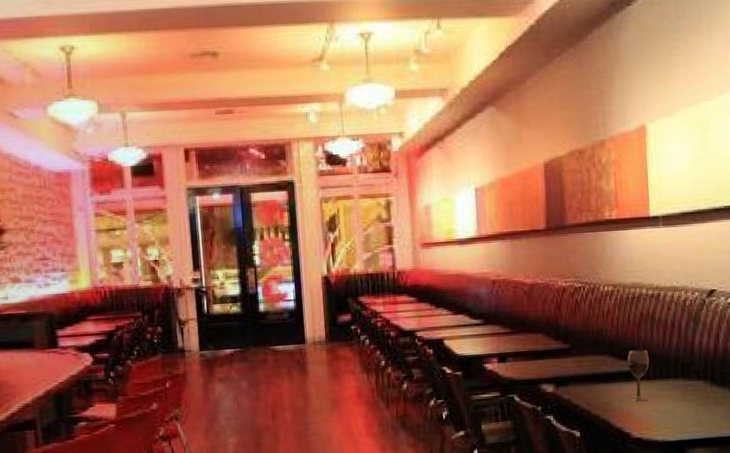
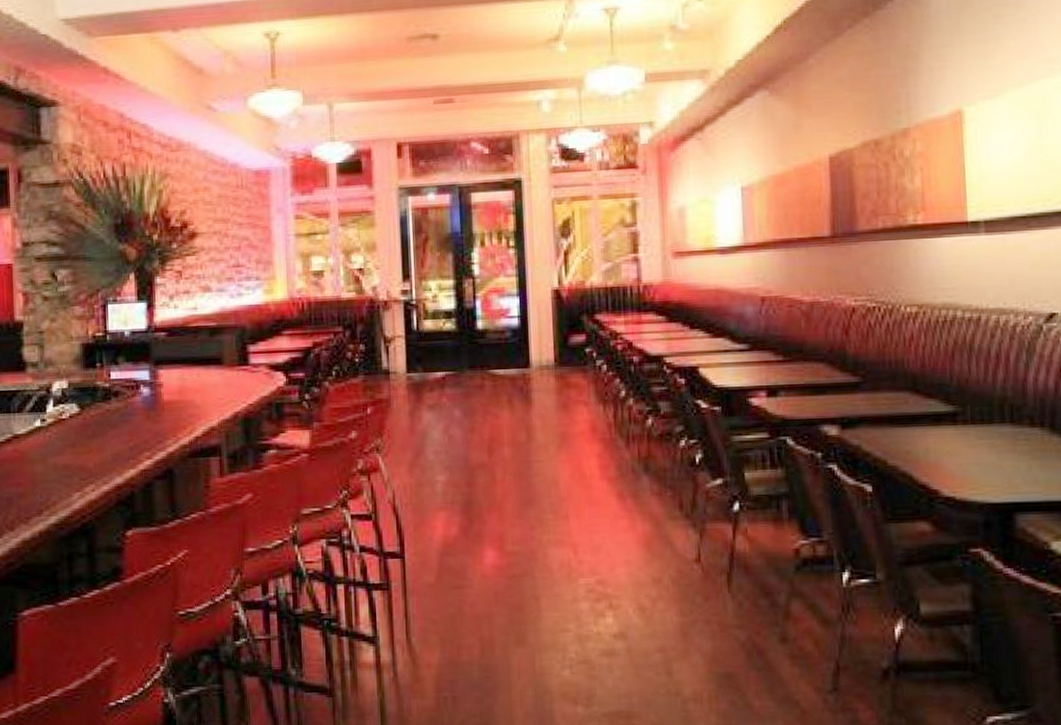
wine glass: present [627,349,649,402] -> none [936,386,966,452]

